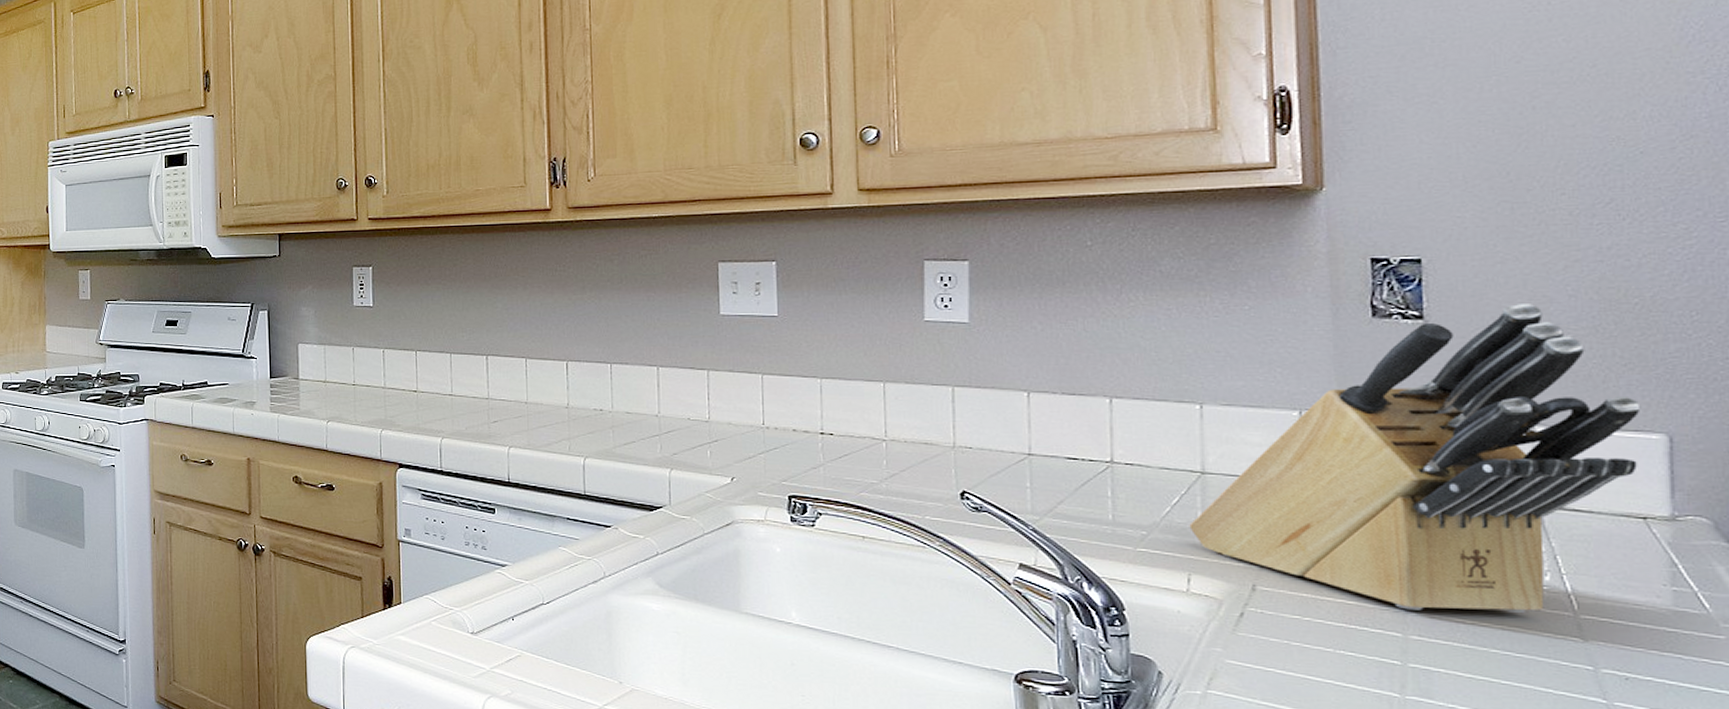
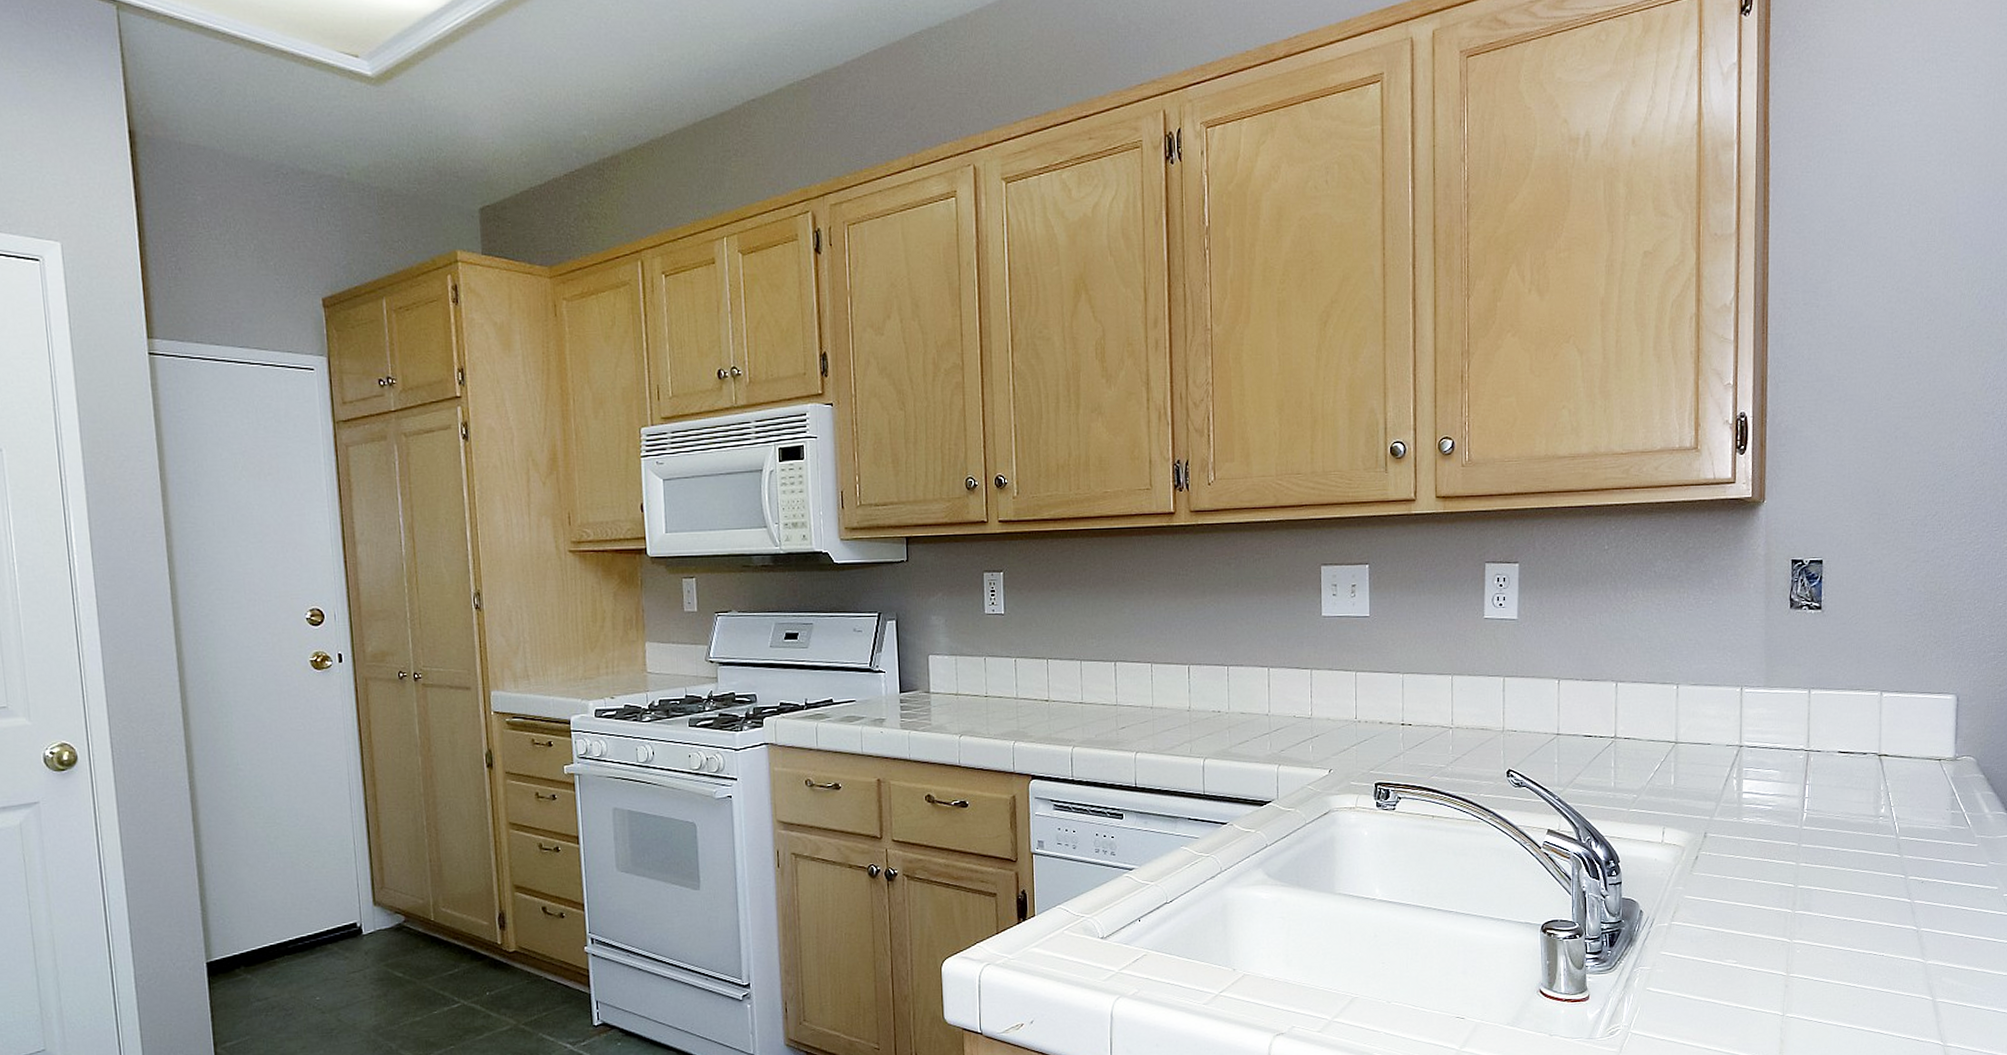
knife block: present [1189,304,1641,613] -> none [1665,596,1943,843]

